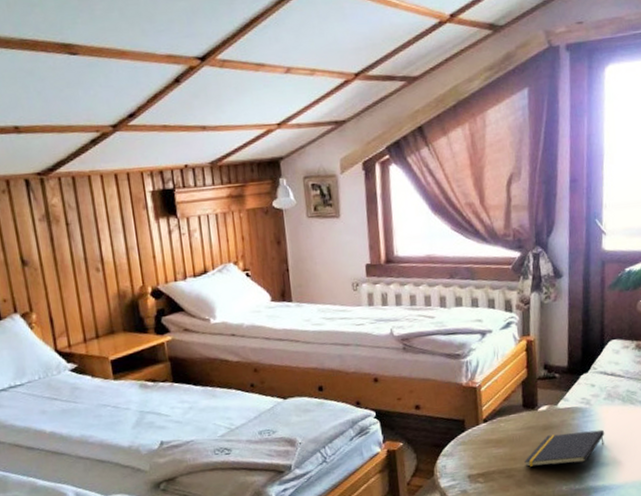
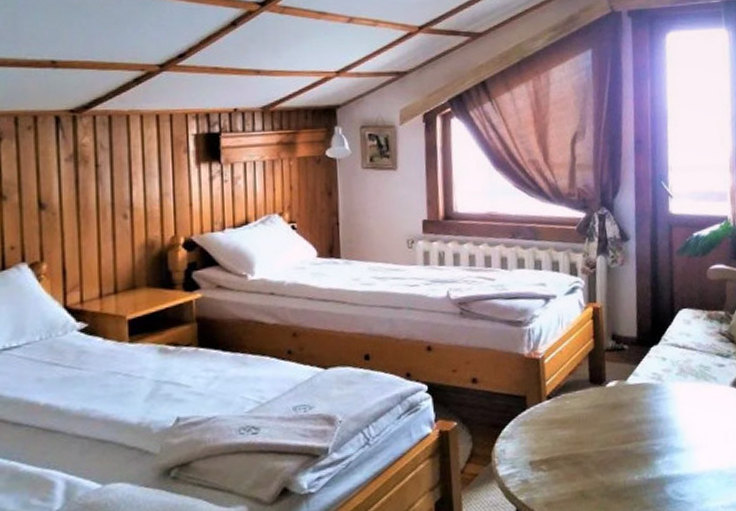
notepad: present [524,429,605,467] -> none [592,409,679,453]

